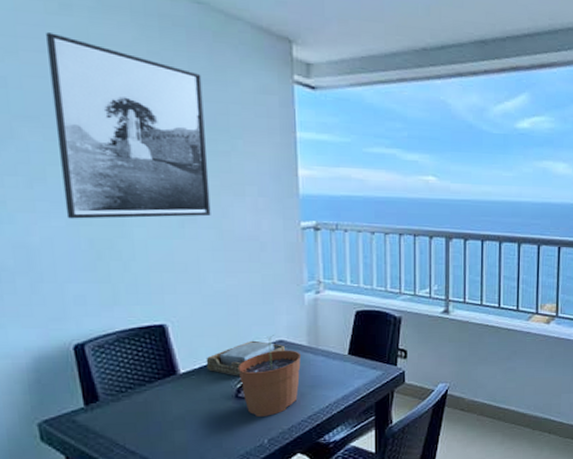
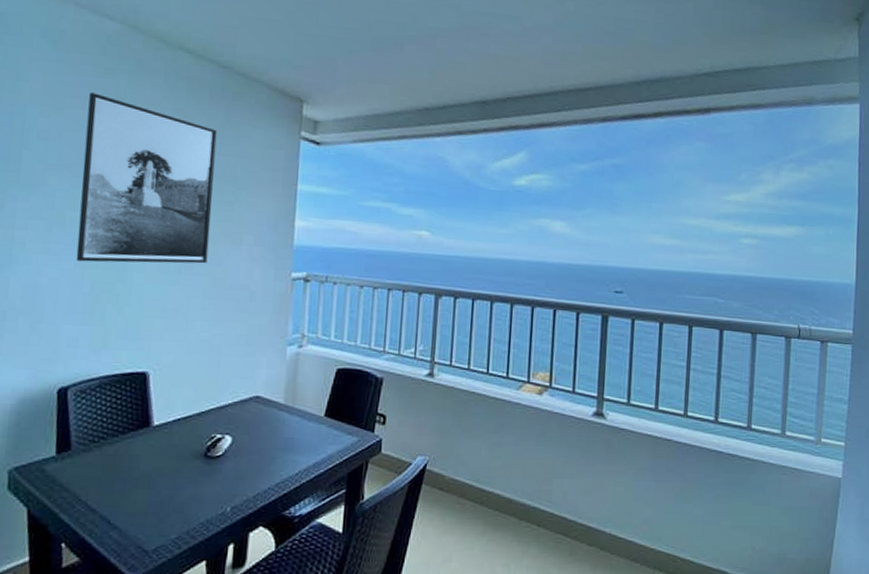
napkin holder: present [206,340,285,376] -> none [180,394,261,433]
plant pot: present [237,335,301,417] -> none [211,390,276,480]

